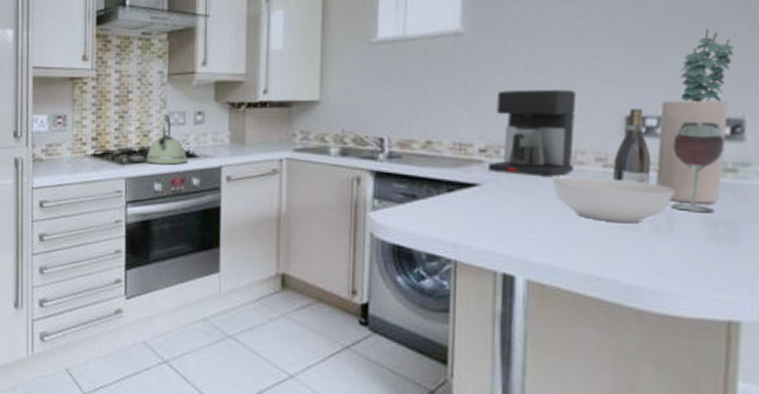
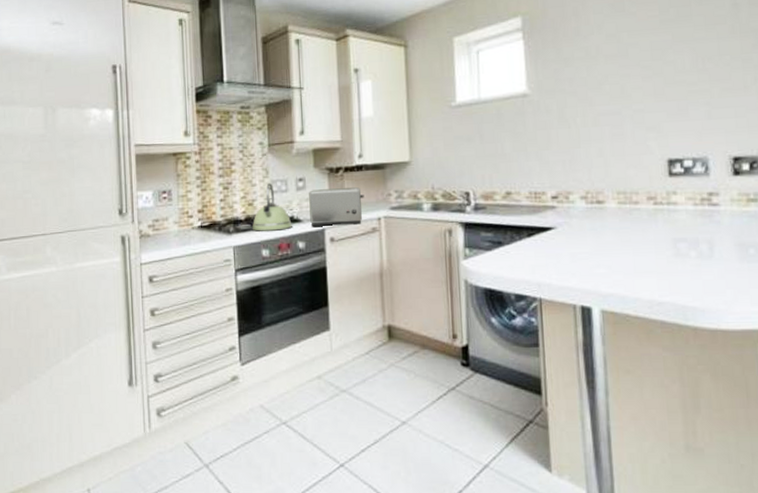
toaster: none [207,124,267,166] -> present [309,187,364,228]
coffee maker: present [487,89,577,177] -> none [560,139,631,217]
bowl: present [553,176,674,224] -> none [615,214,712,253]
wine bottle: present [613,108,651,185] -> none [662,152,693,218]
vase: present [656,29,734,204] -> none [694,82,747,231]
wineglass: present [672,122,724,213] -> none [707,160,746,238]

